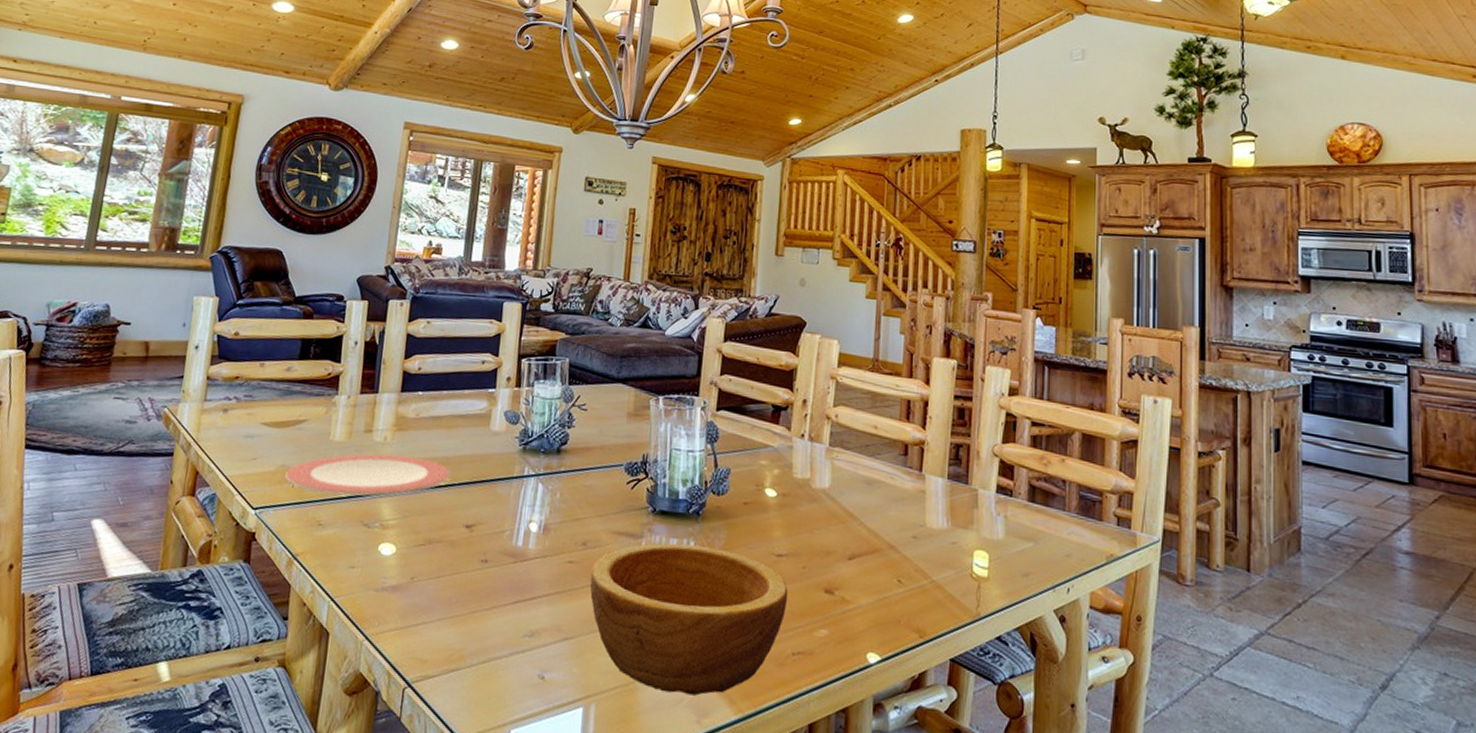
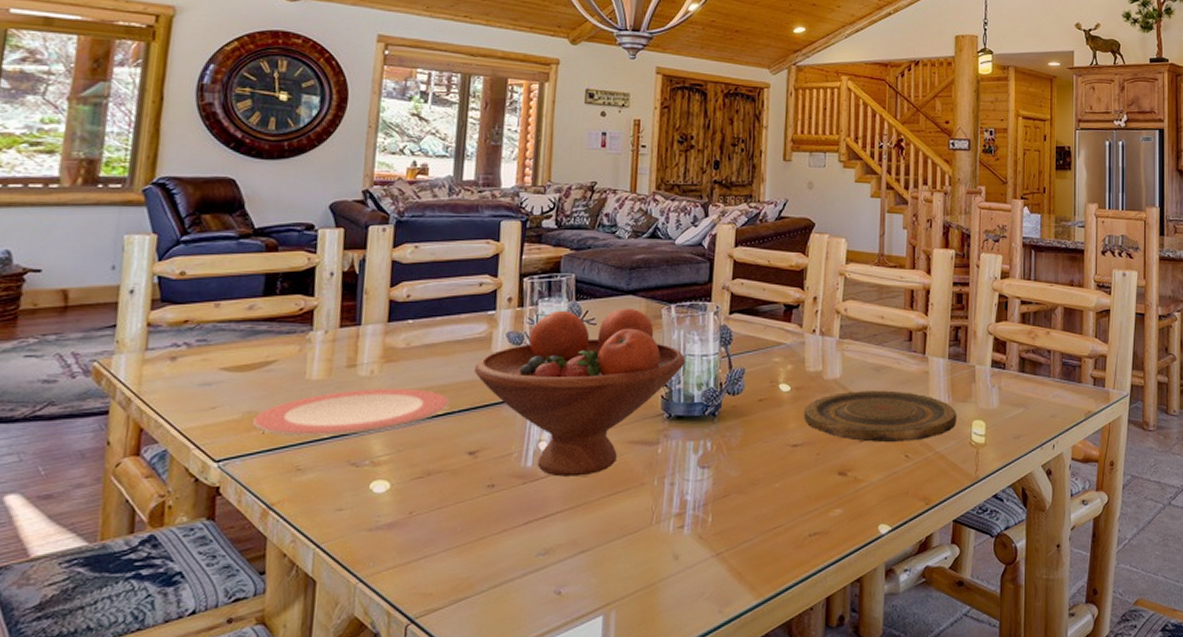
fruit bowl: none [474,393,671,562] -> present [475,307,685,477]
bowl: present [589,542,788,696] -> none [605,445,804,589]
plate: none [789,504,956,566] -> present [804,390,956,443]

